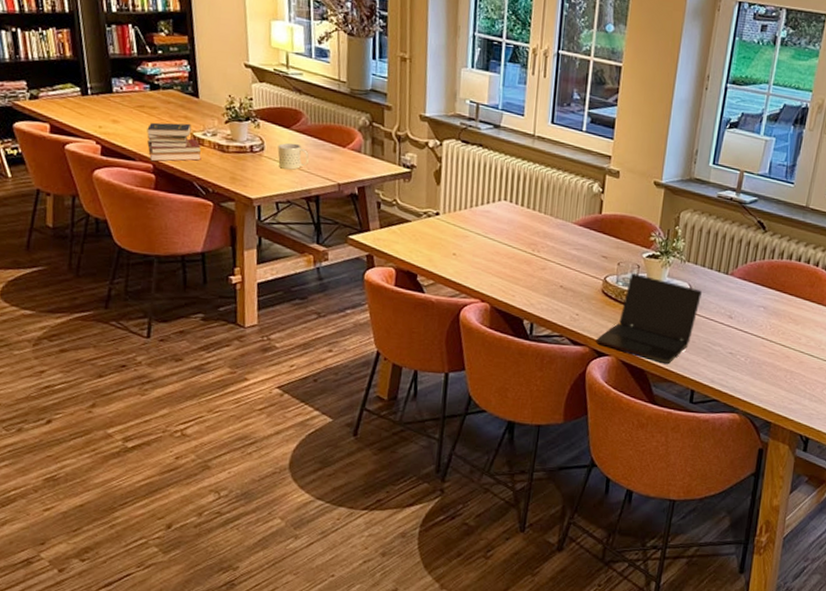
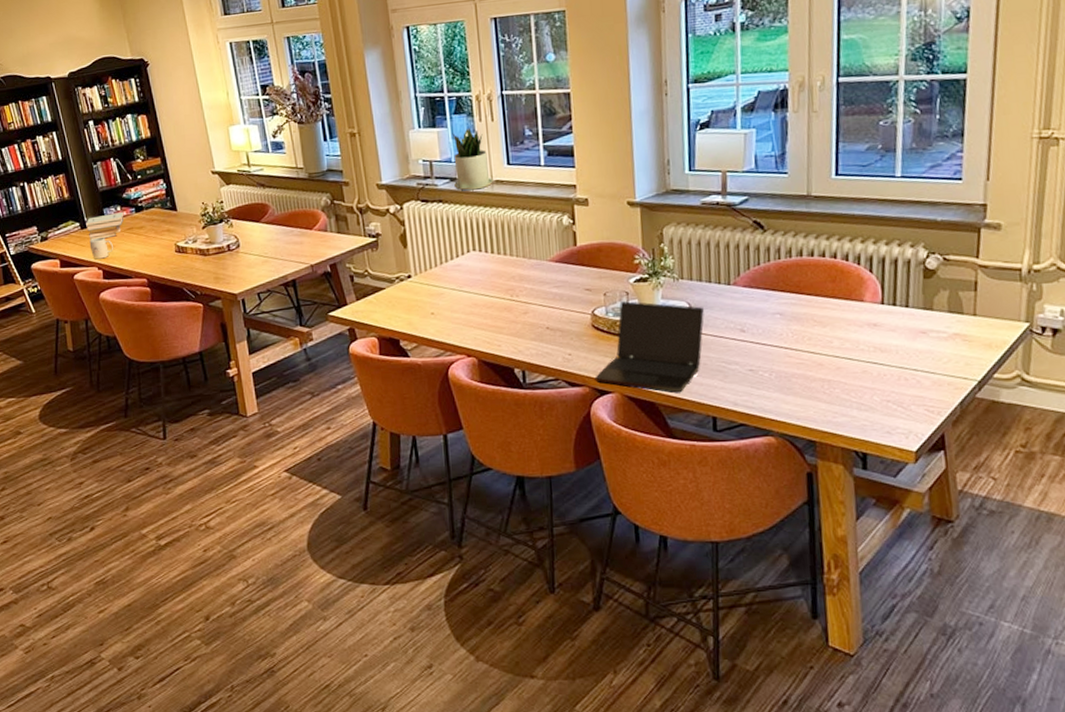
books: none [88,84,136,112] -> present [86,211,124,241]
mug: none [89,108,119,133] -> present [89,237,114,260]
books: present [147,122,202,162] -> none [138,235,187,276]
mug: present [277,142,309,170] -> none [251,234,281,261]
planter: none [497,78,535,142] -> present [452,127,493,191]

